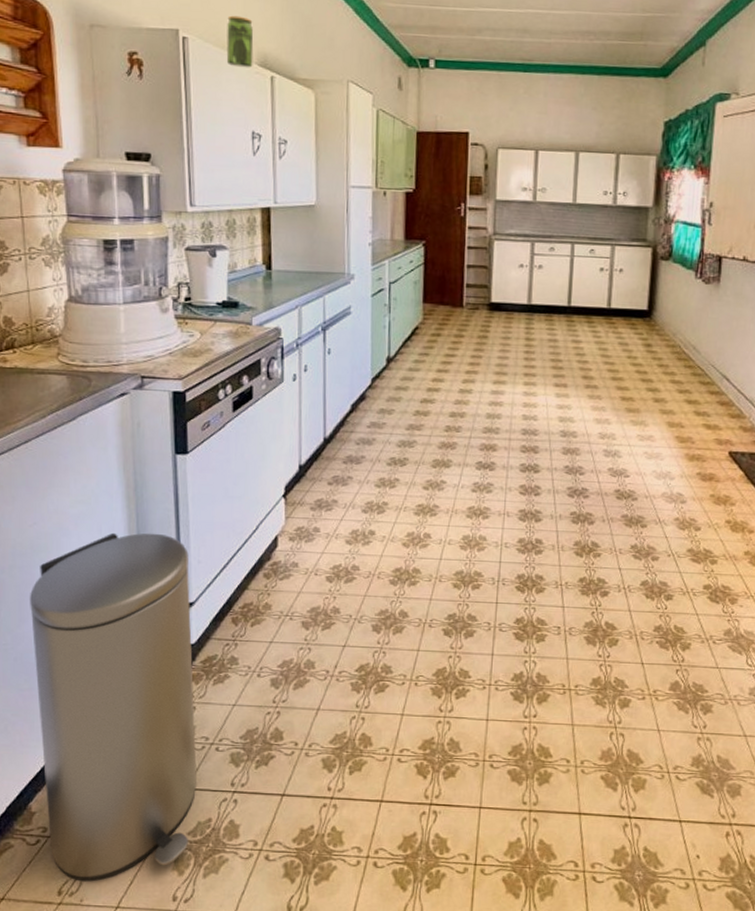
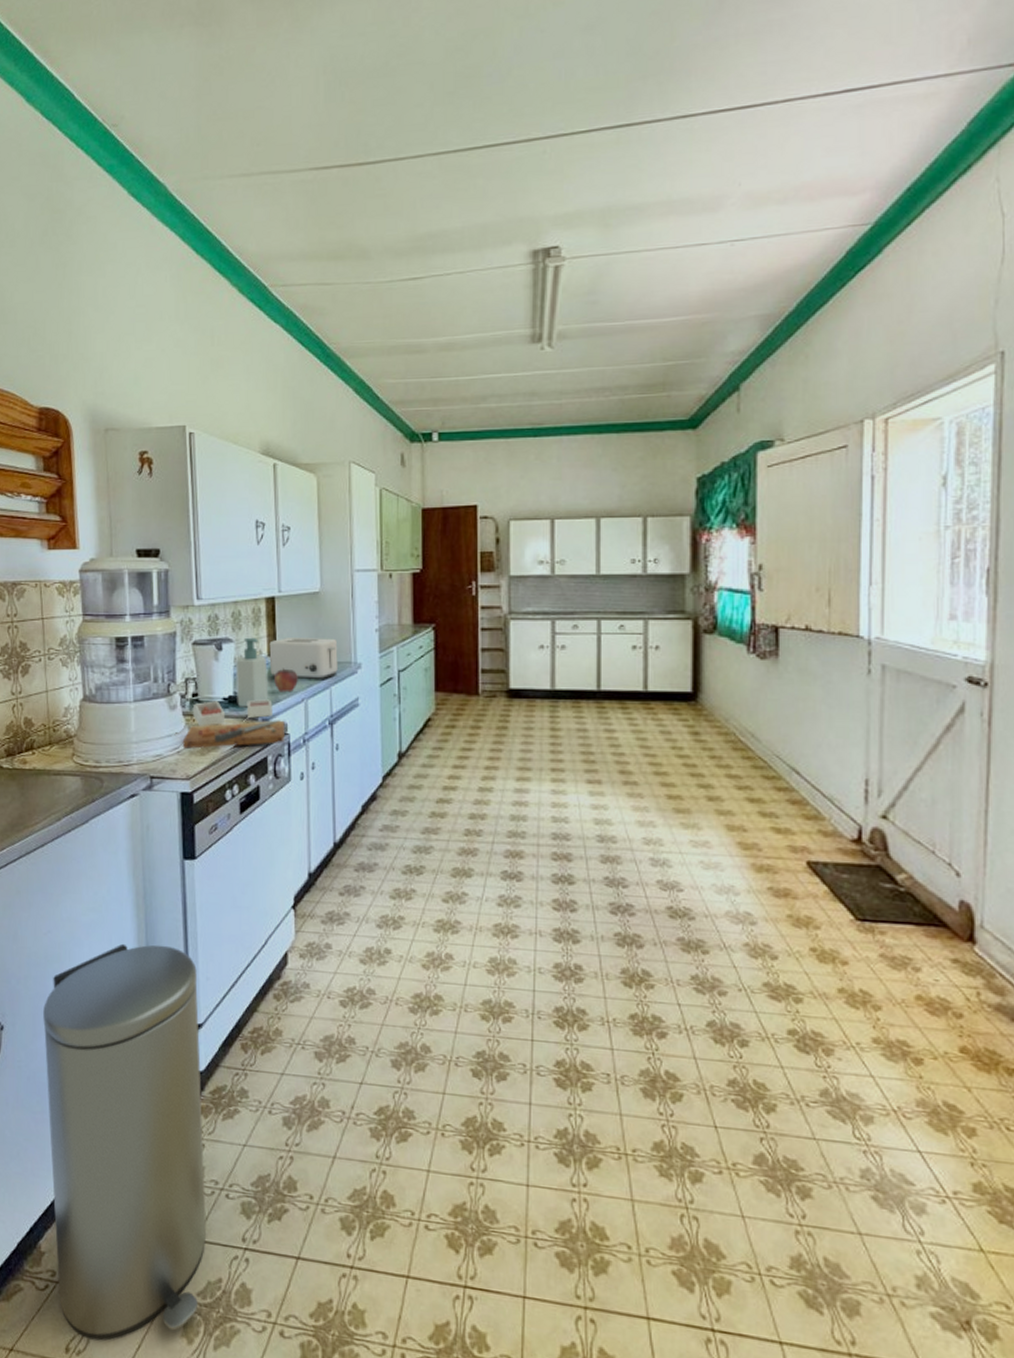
cutting board: none [174,305,278,351] -> present [182,699,285,750]
jar: present [226,15,254,68] -> none [230,407,256,458]
soap bottle: none [229,245,263,313] -> present [235,637,269,708]
toaster: none [264,247,332,289] -> present [269,638,338,680]
fruit: none [269,276,292,300] -> present [274,668,298,693]

